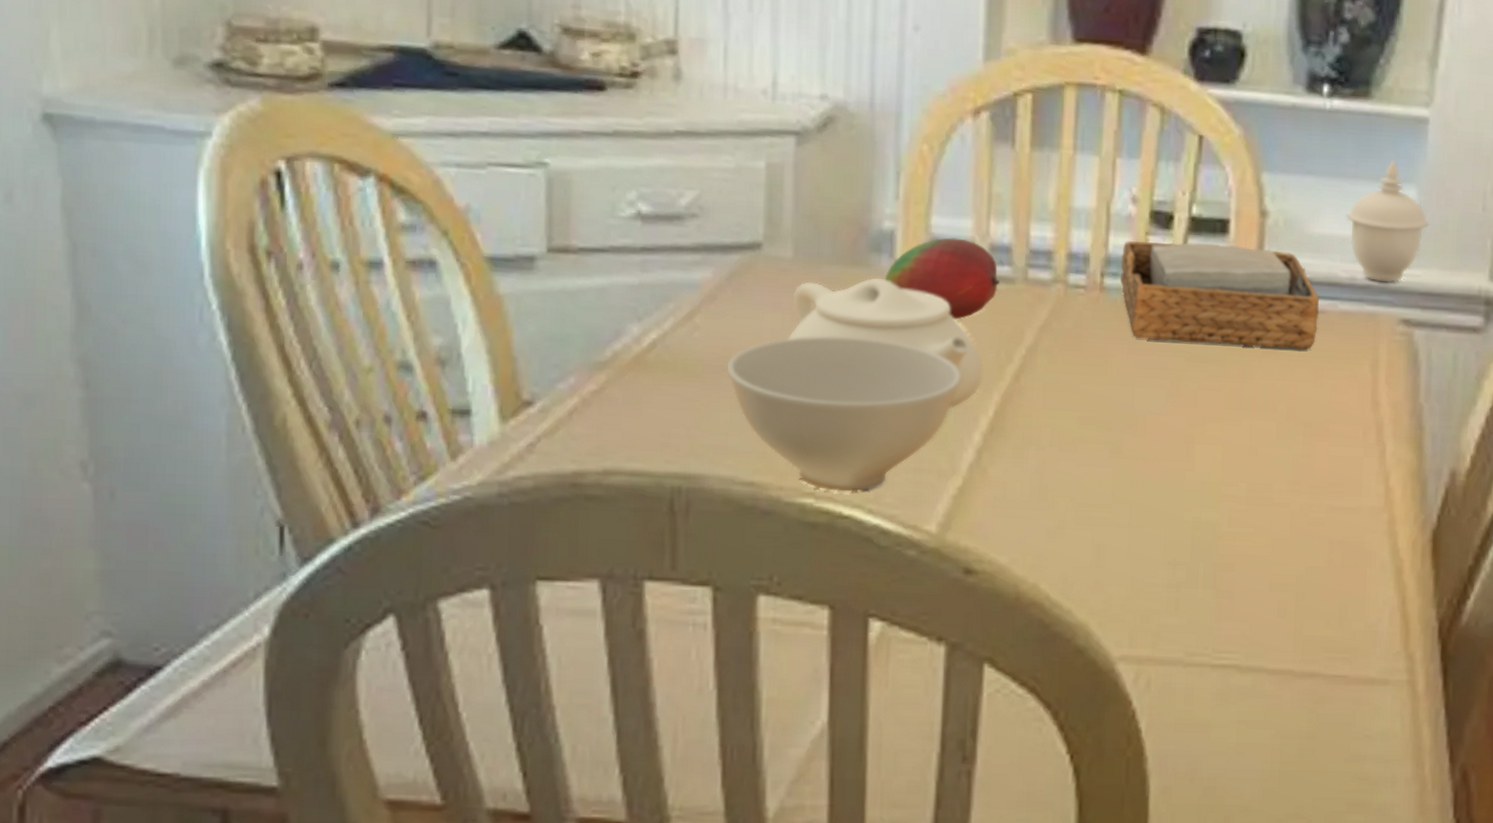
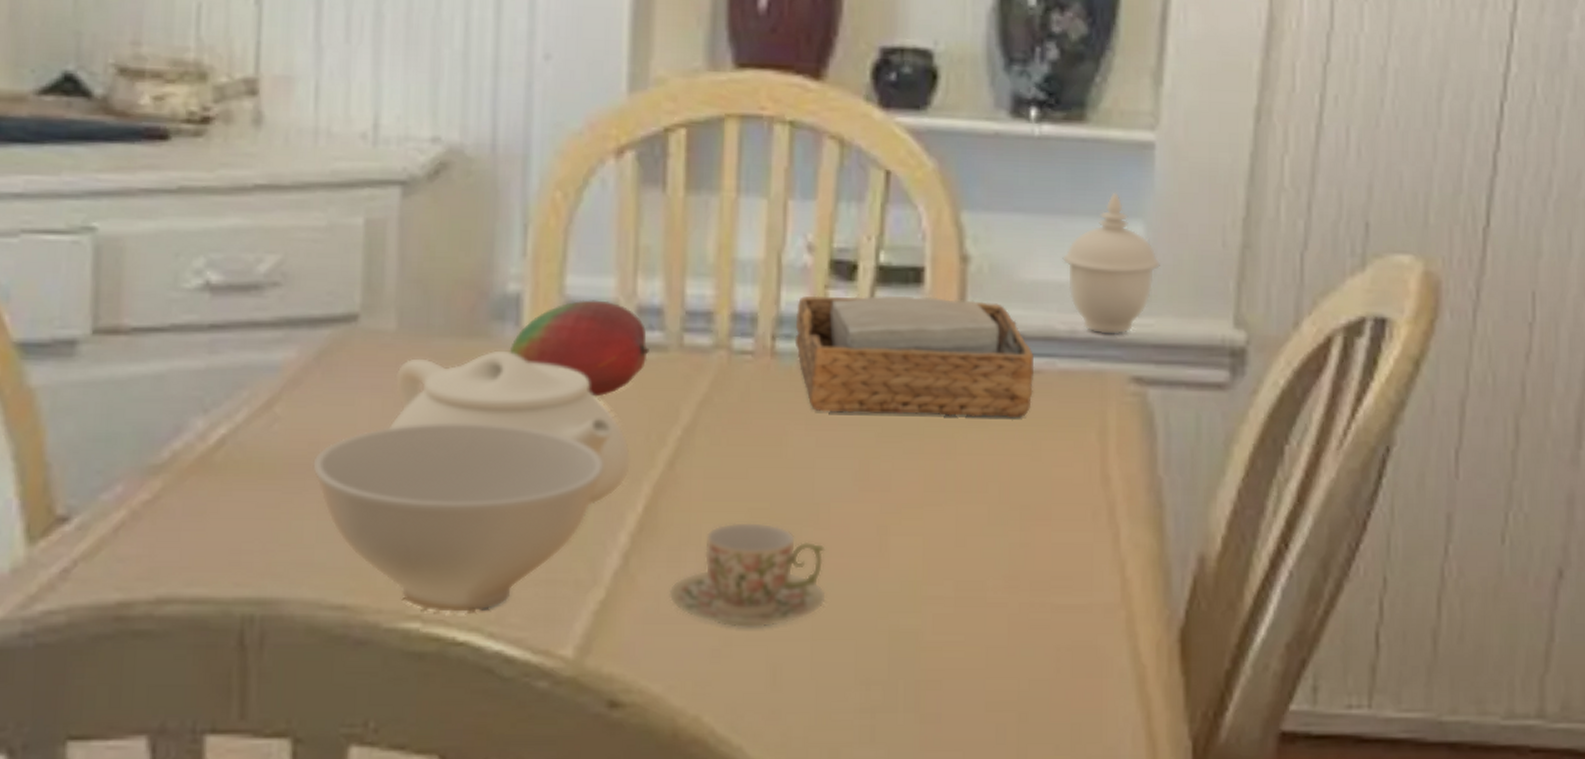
teacup: none [1013,427,1142,516] -> present [669,521,826,629]

